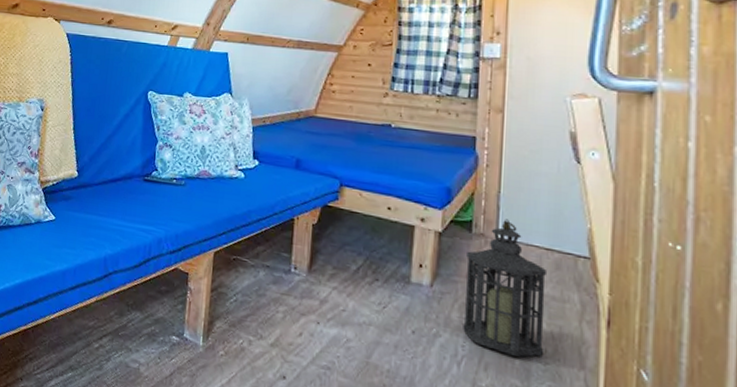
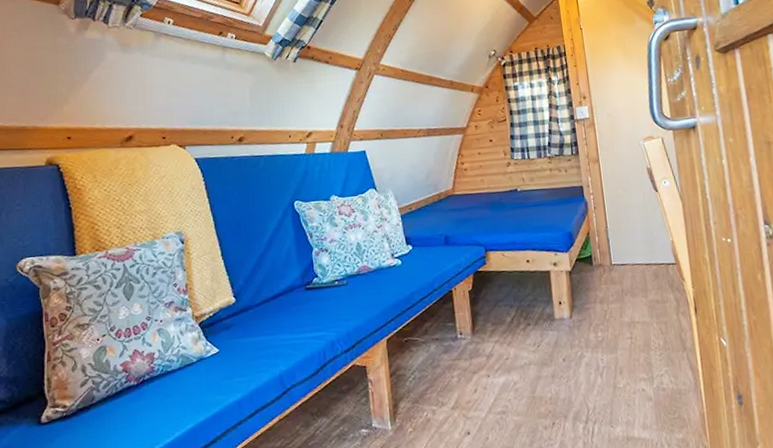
lantern: present [463,219,546,357] -> none [592,248,658,356]

